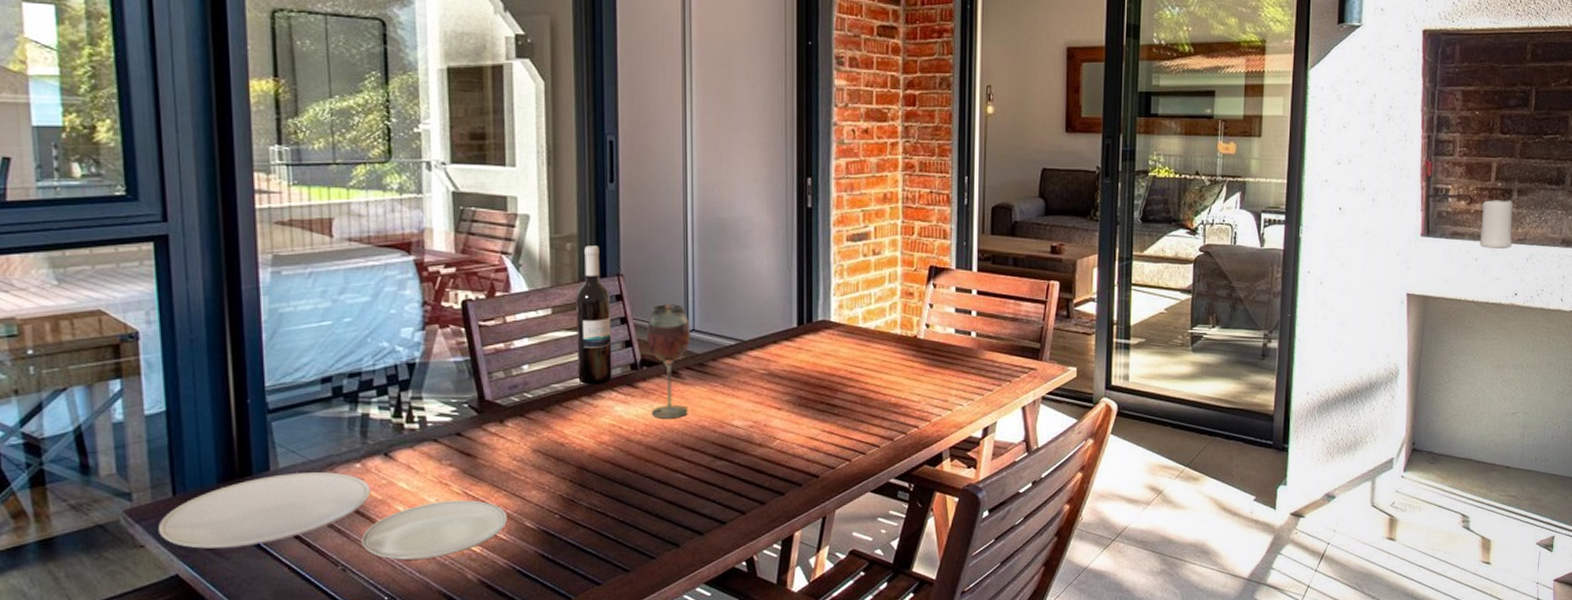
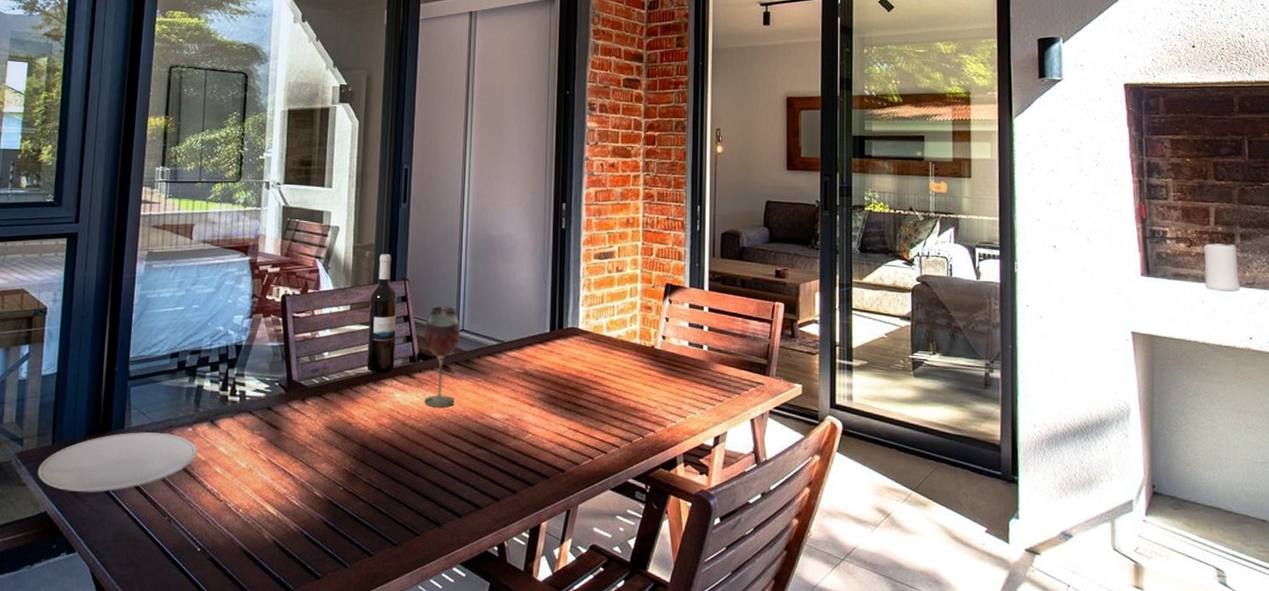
plate: present [361,500,507,561] -> none [185,466,301,518]

